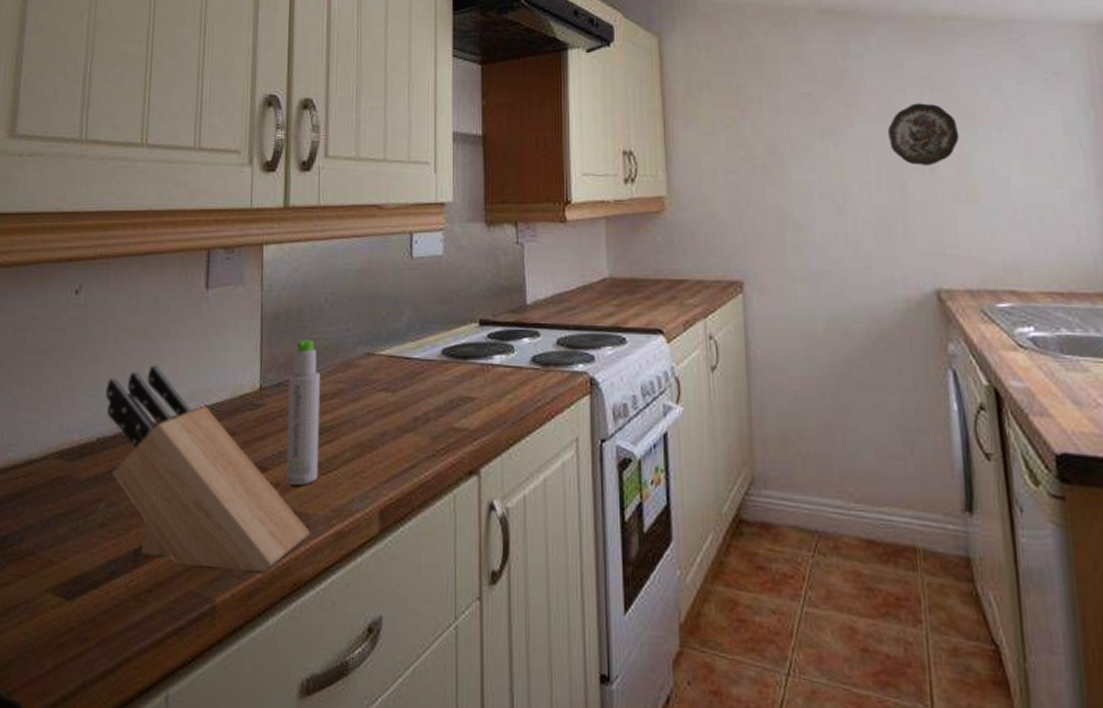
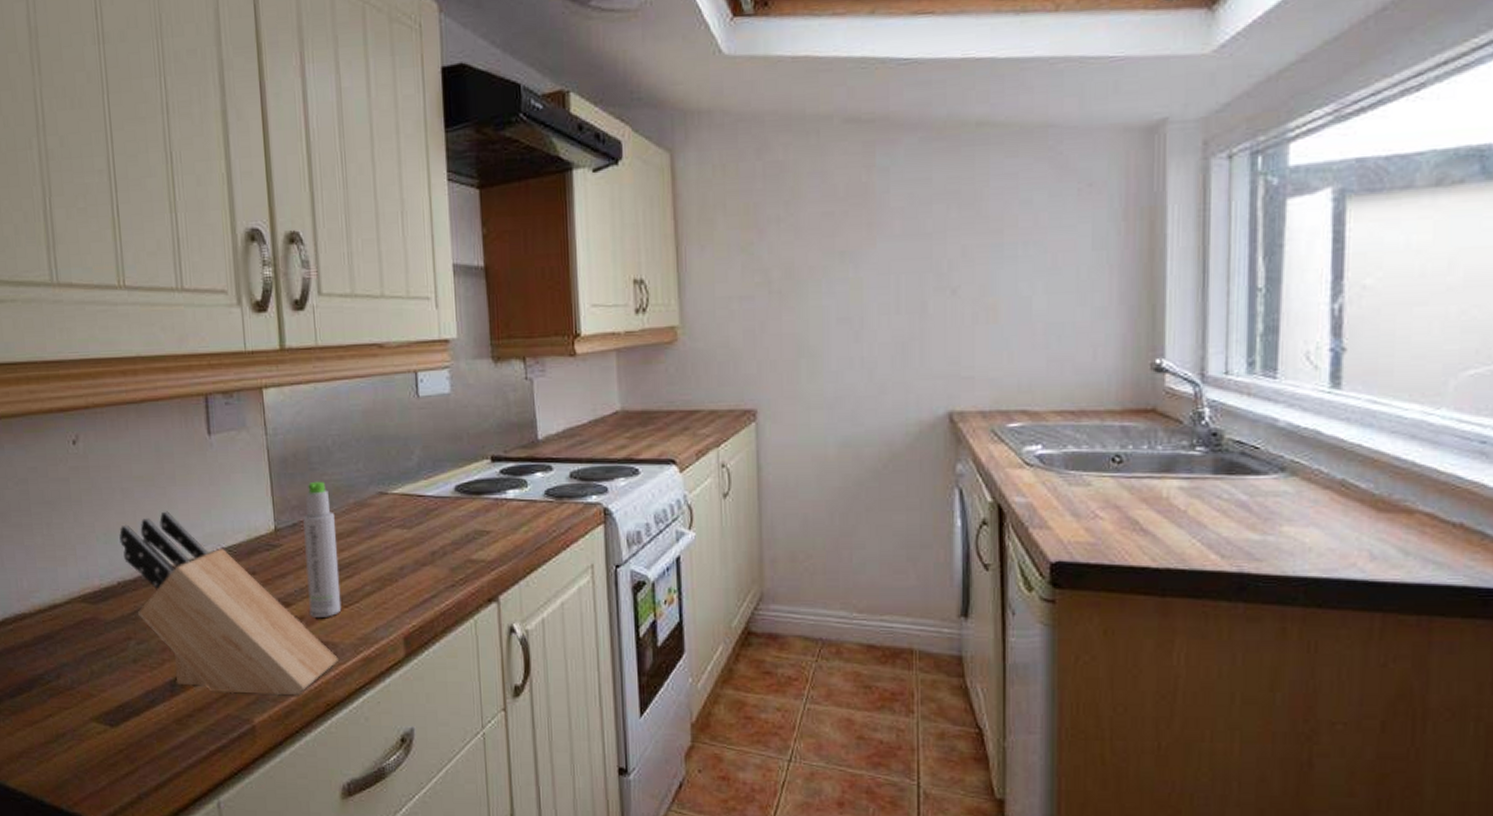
decorative plate: present [887,103,960,165] -> none [910,219,984,286]

